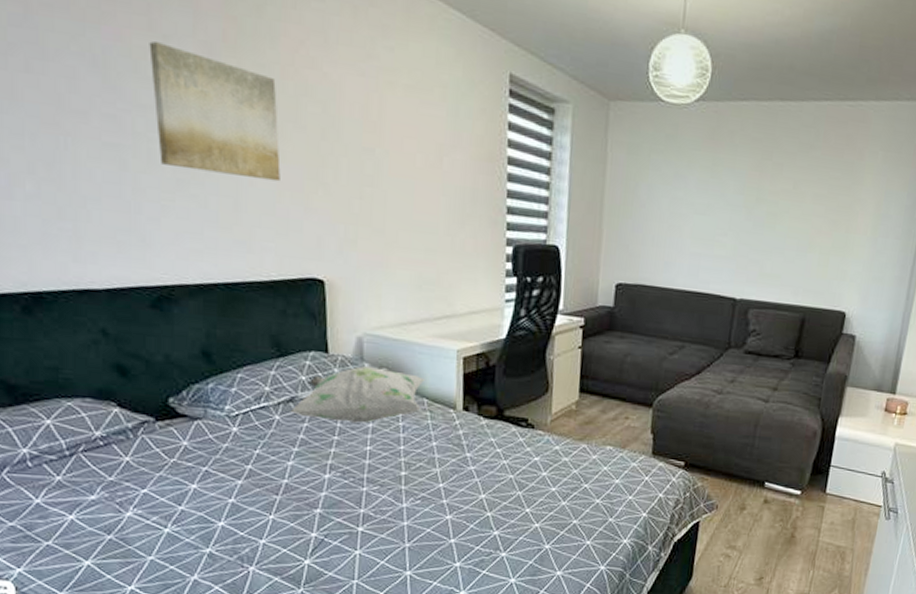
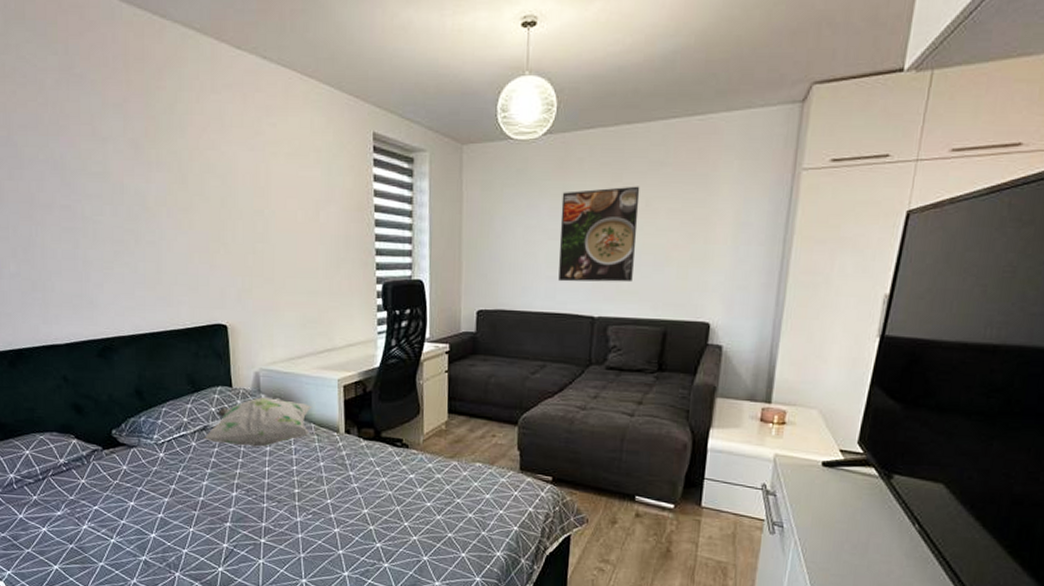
wall art: present [149,41,281,182] -> none [93,144,191,246]
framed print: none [702,164,789,266] -> present [558,186,640,283]

